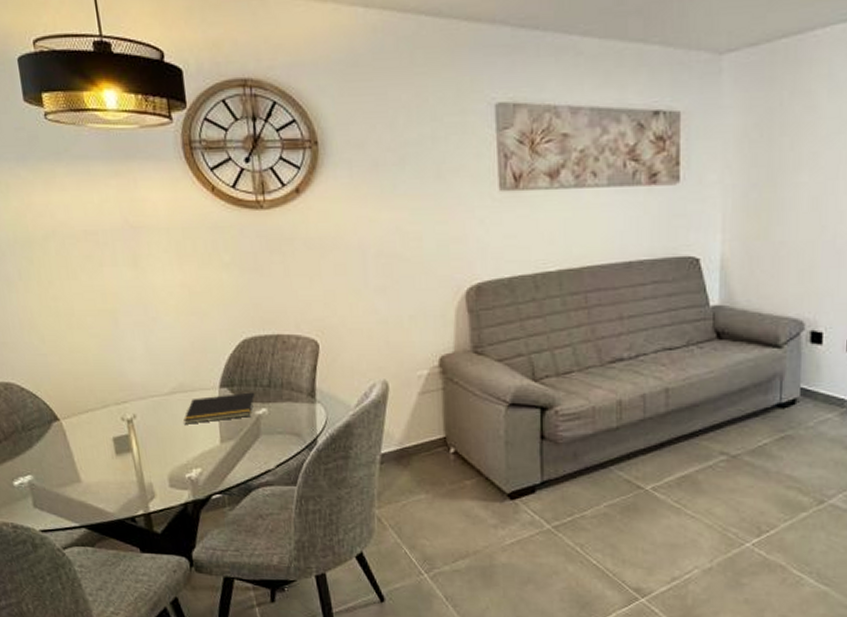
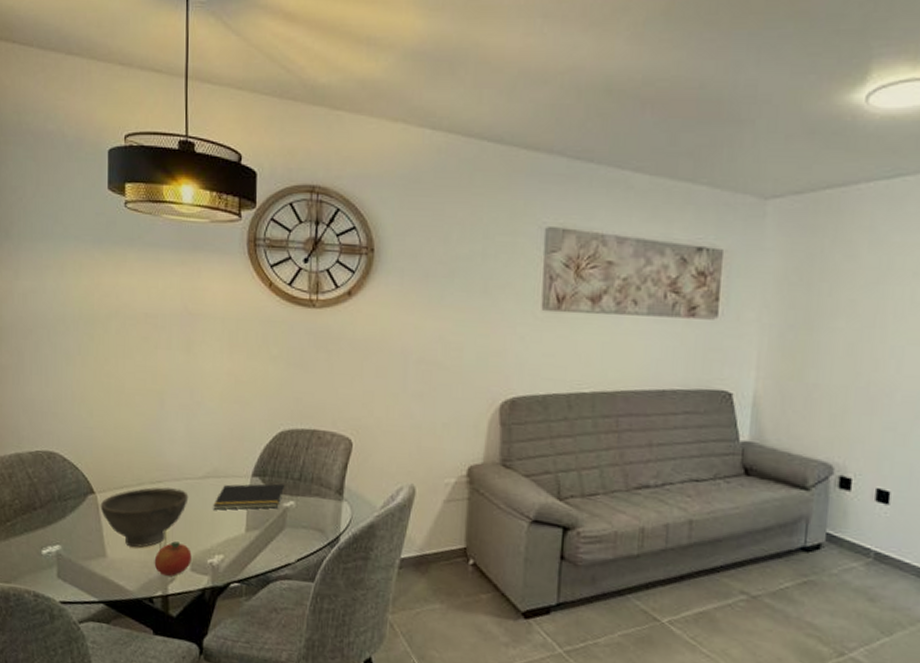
bowl: none [66,407,158,470] -> present [100,487,189,548]
fruit: none [130,460,169,494] -> present [154,541,192,576]

